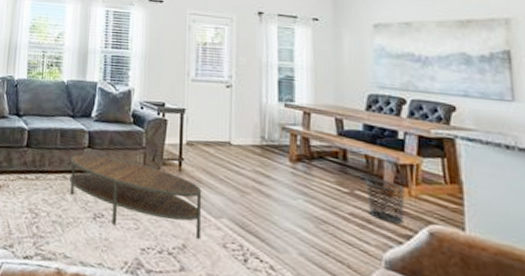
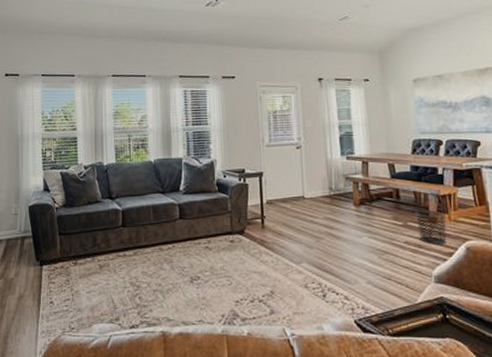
coffee table: present [70,154,202,239] -> none [164,224,286,284]

